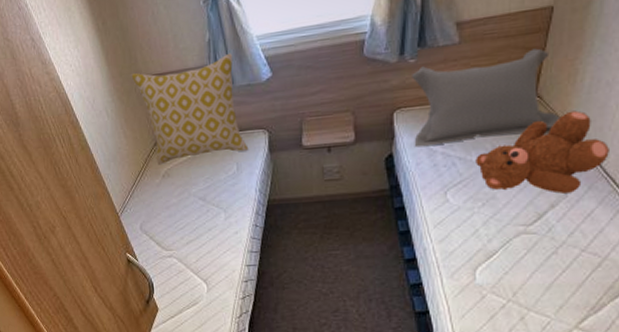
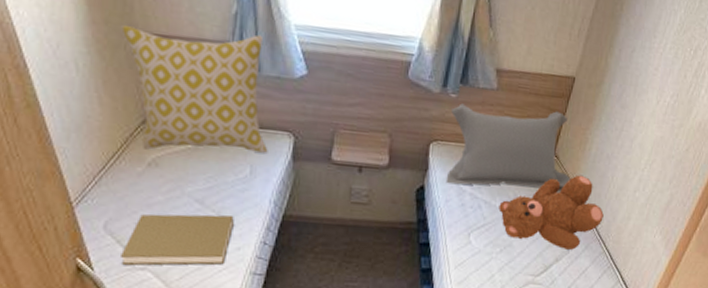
book: none [154,207,230,254] -> present [121,214,234,266]

